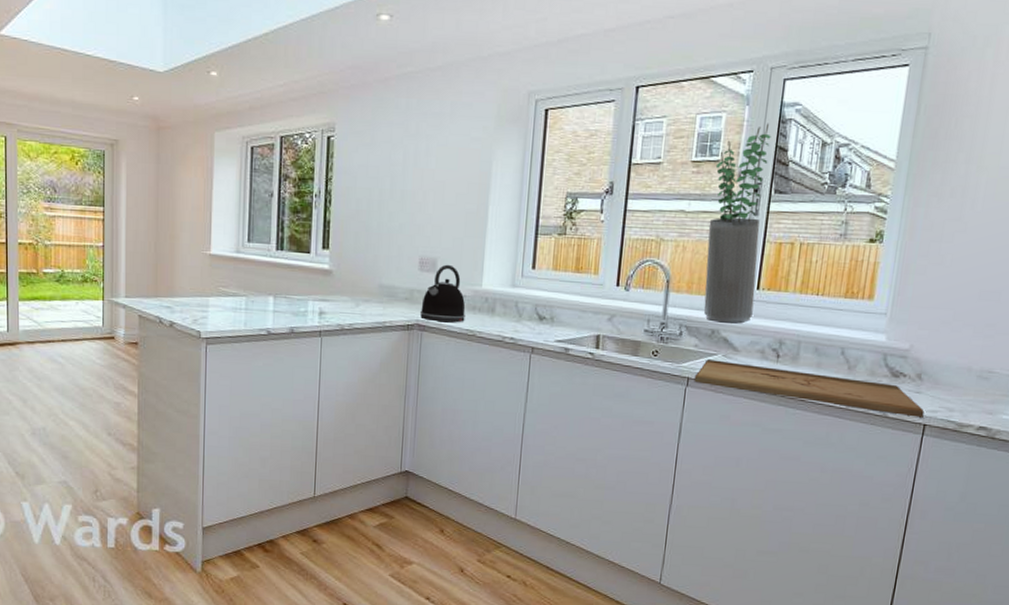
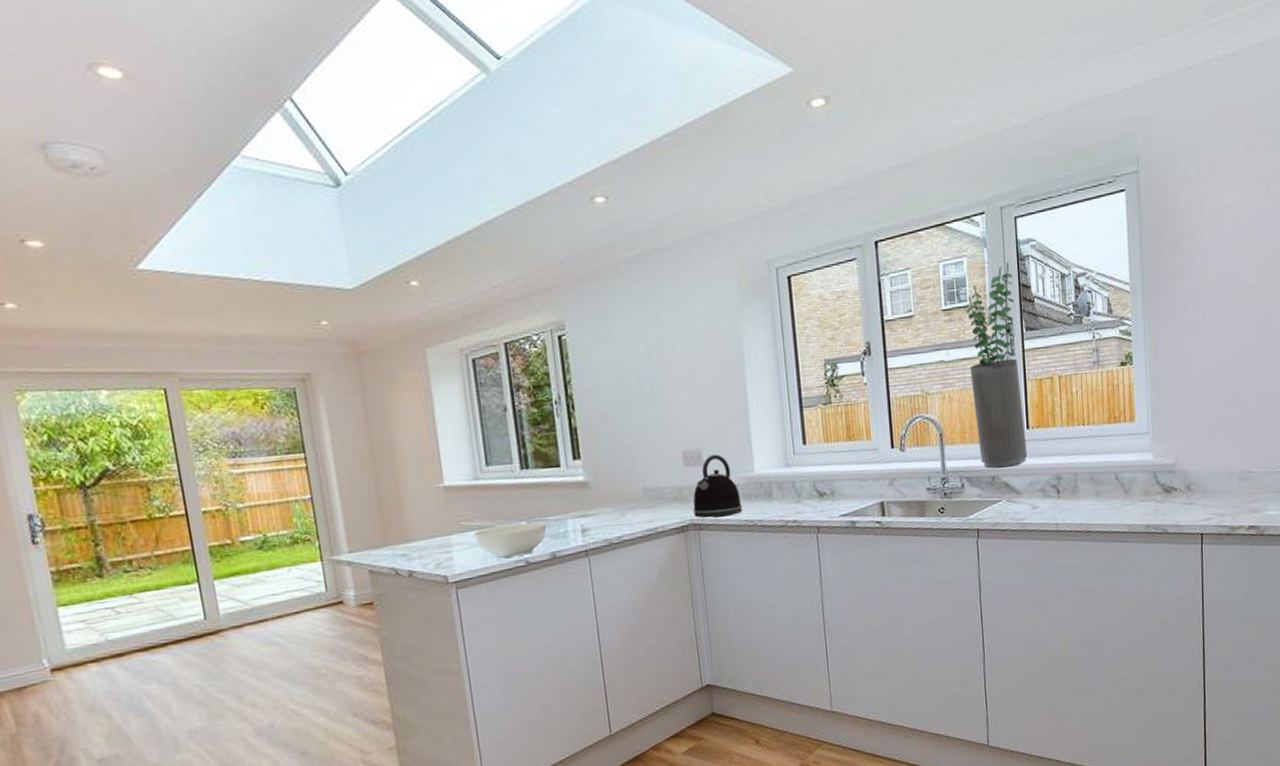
bowl: none [228,296,290,325] -> present [474,522,547,558]
cutting board: present [694,359,925,419] -> none [983,500,1201,534]

